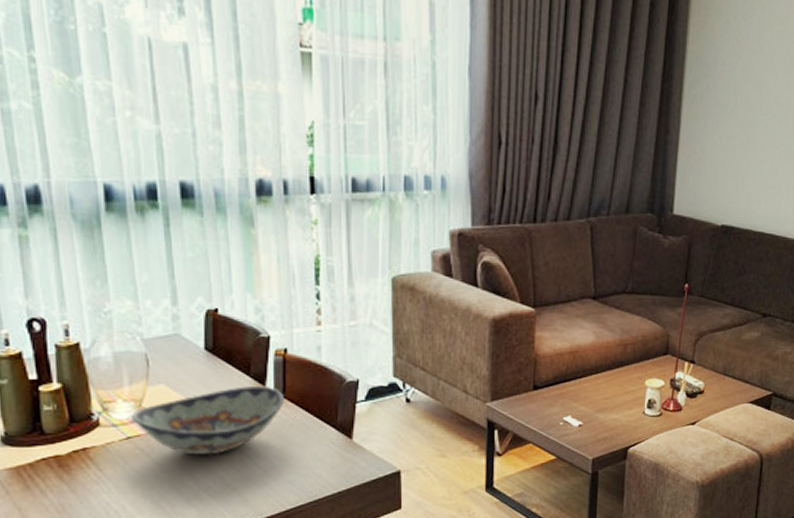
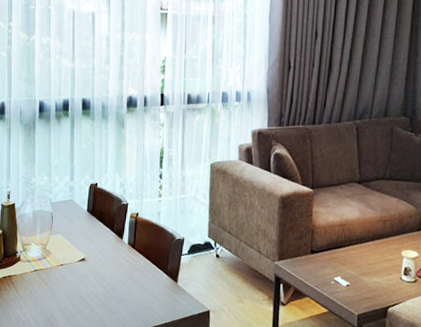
decorative bowl: present [131,385,284,455] -> none [39,238,134,287]

